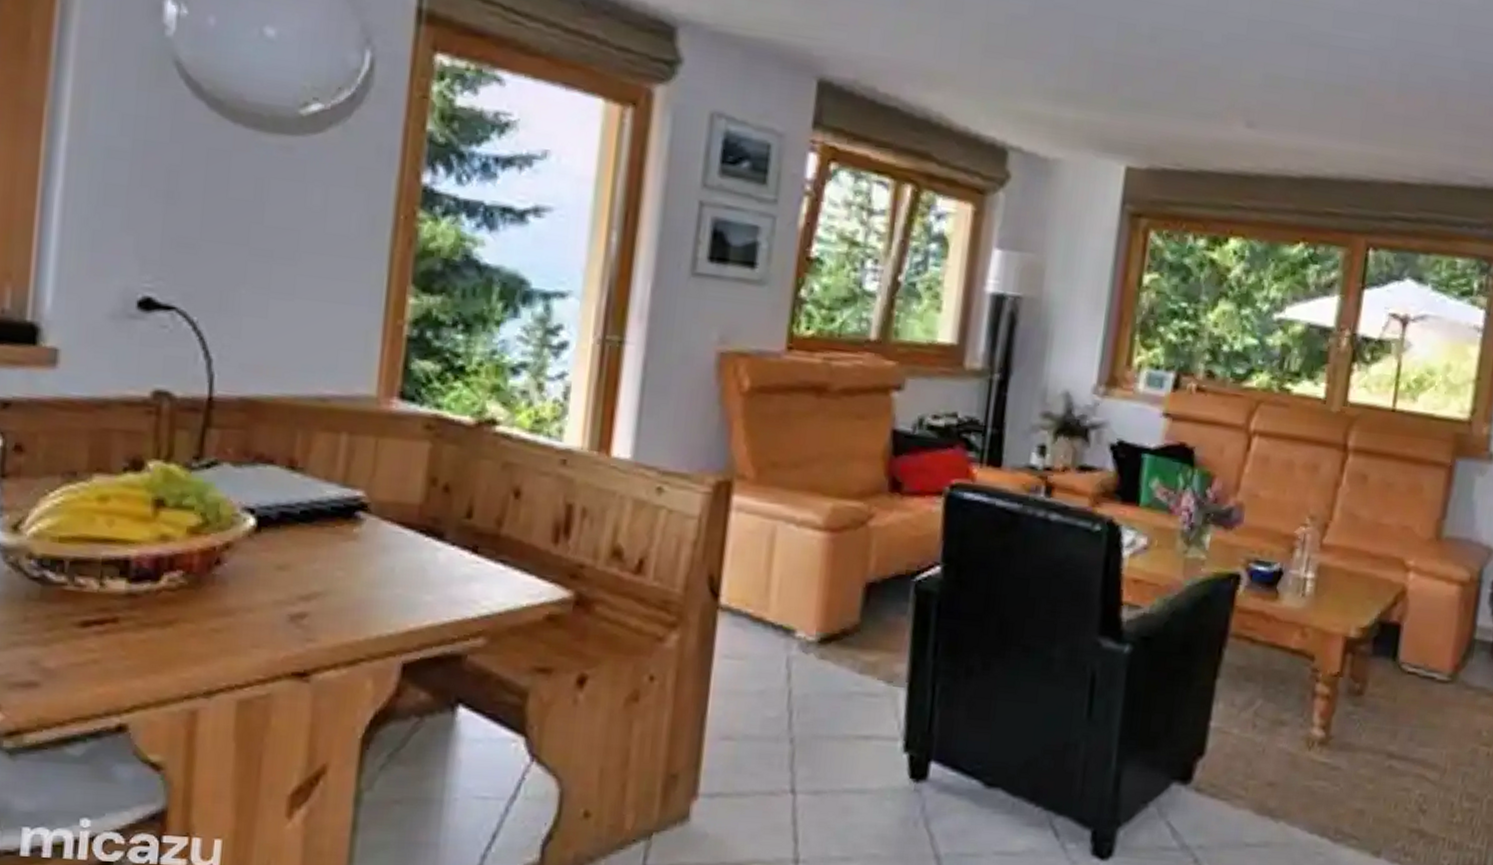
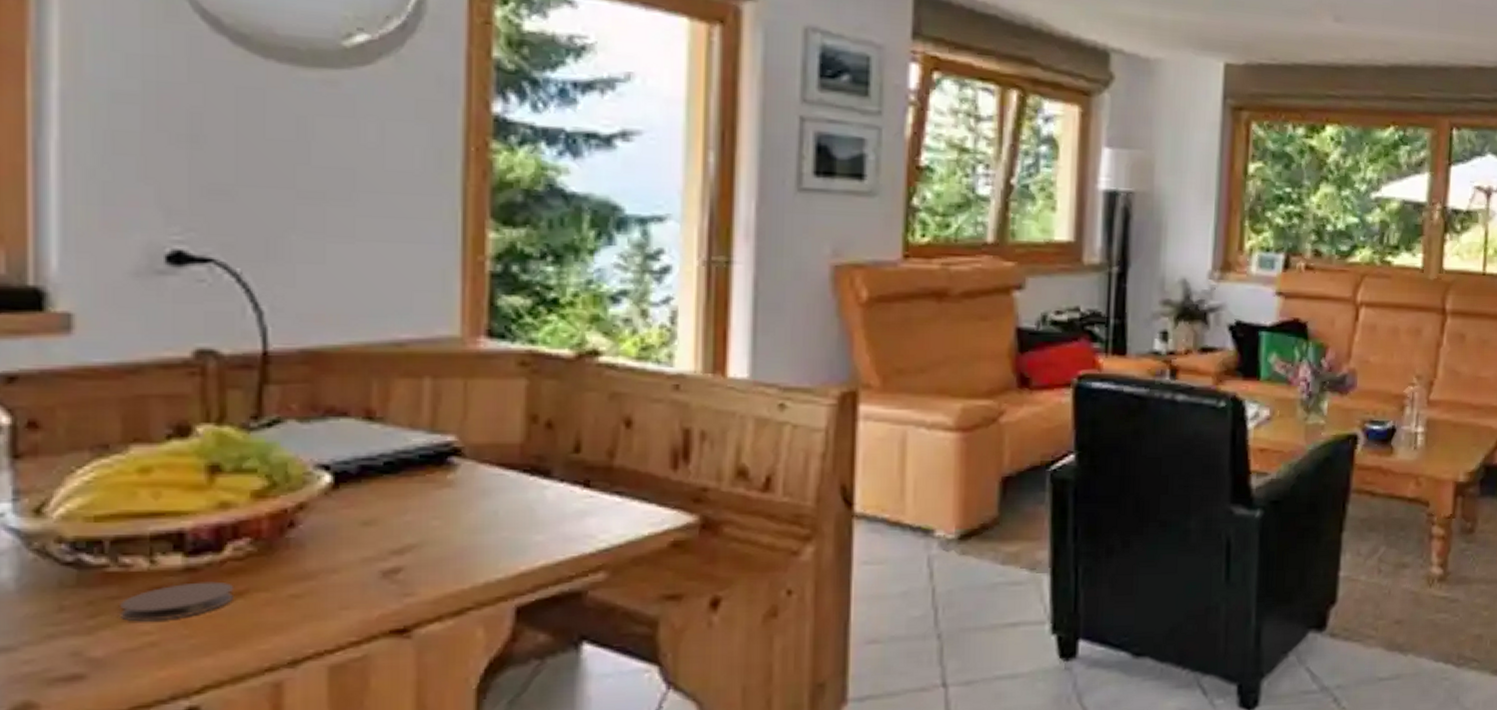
coaster: none [72,607,166,640] -> present [120,581,235,622]

